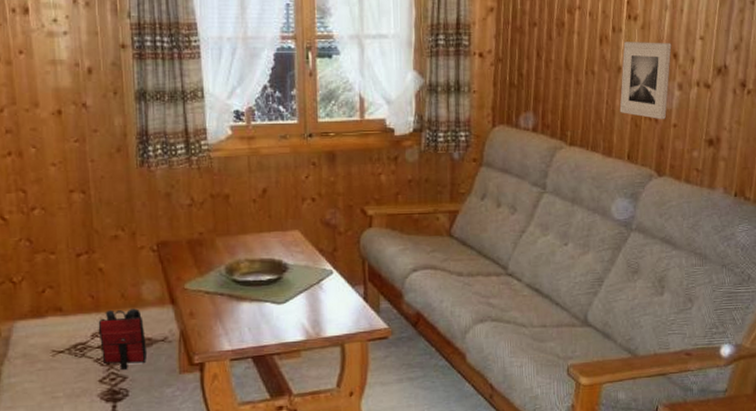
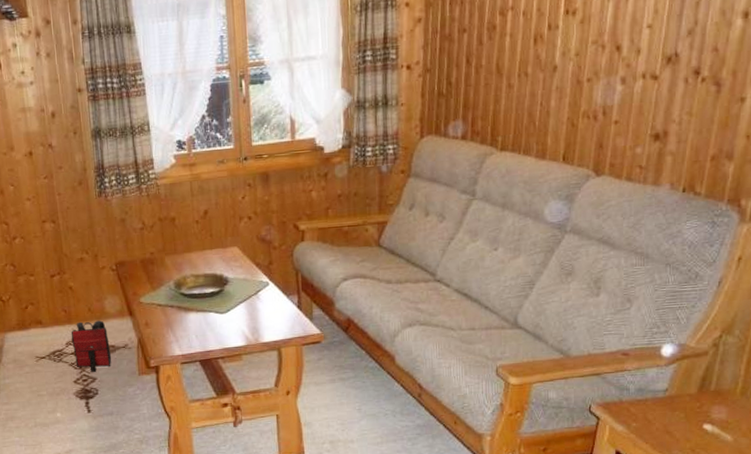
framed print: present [619,42,672,119] -> none [554,35,615,117]

